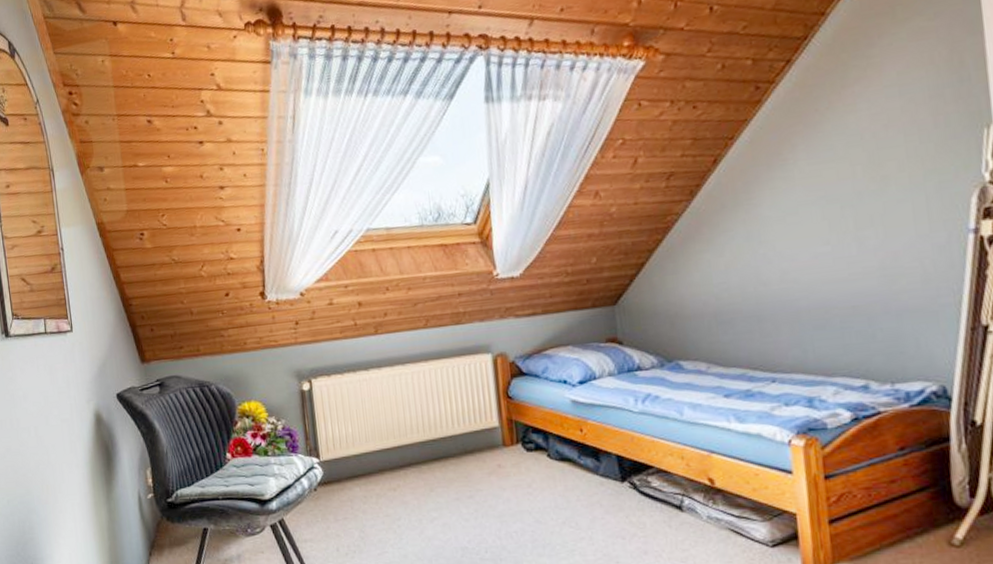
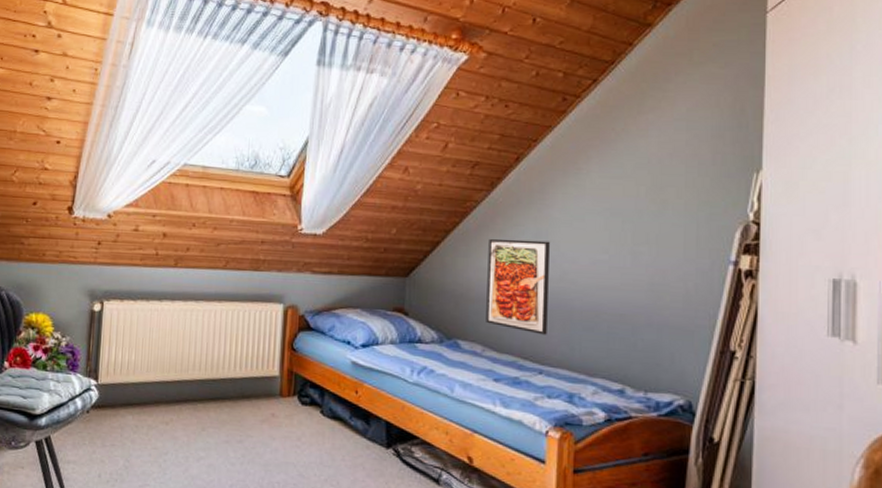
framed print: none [696,242,775,342] -> present [486,238,550,335]

